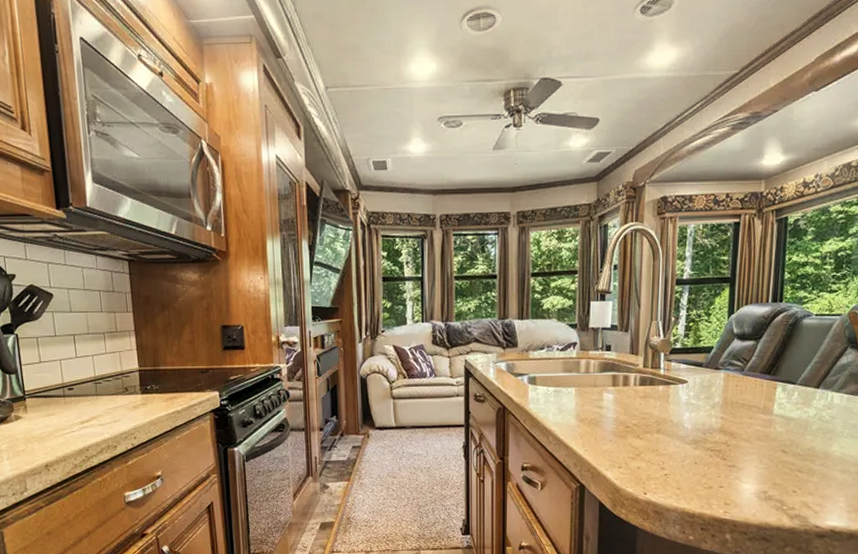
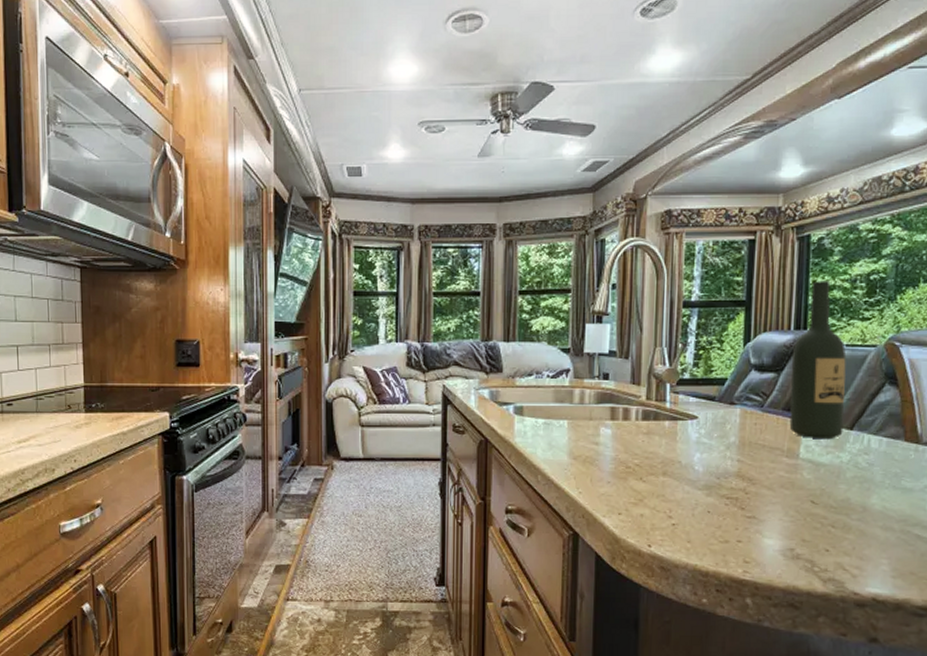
wine bottle: none [765,258,816,398] -> present [789,281,846,440]

